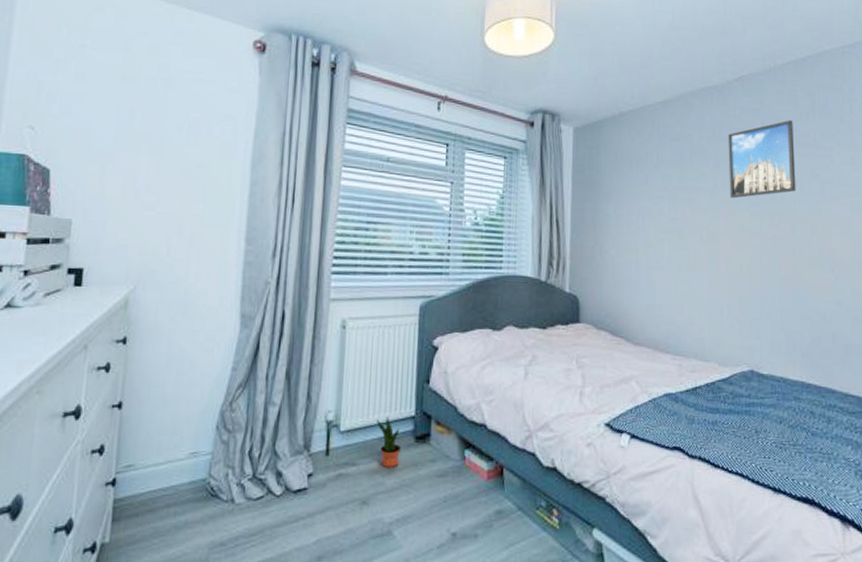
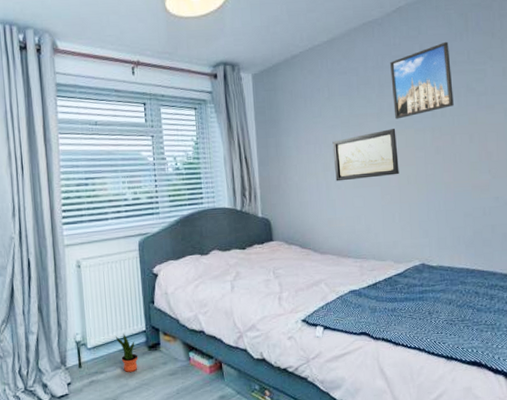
wall art: none [657,208,731,262] -> present [332,129,399,182]

